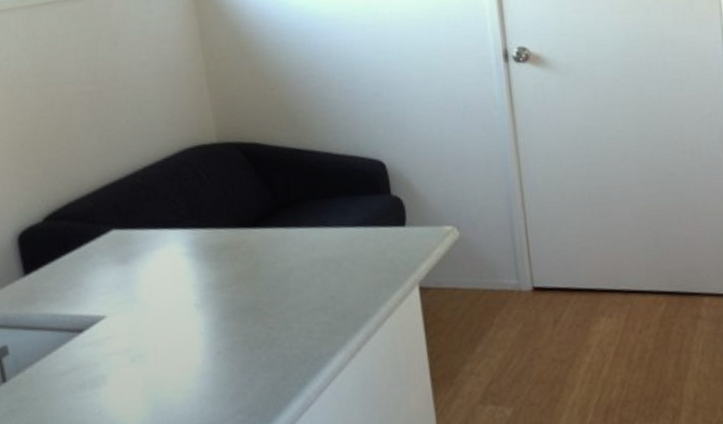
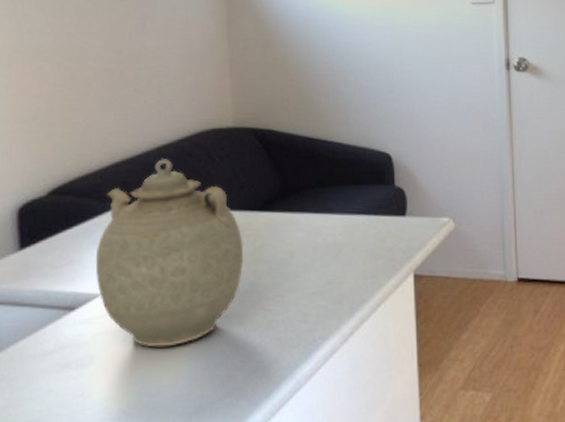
teapot: none [95,178,242,367] -> present [95,158,244,348]

